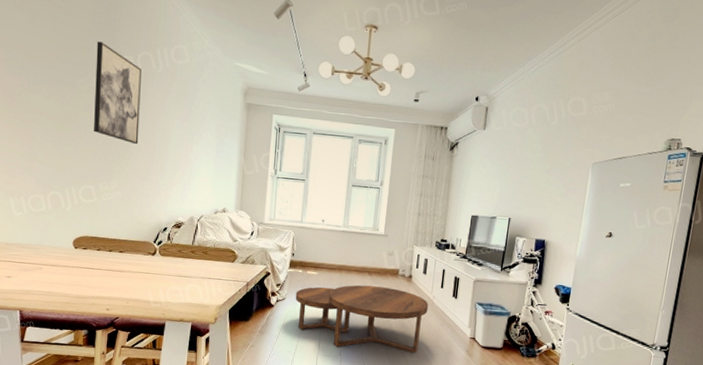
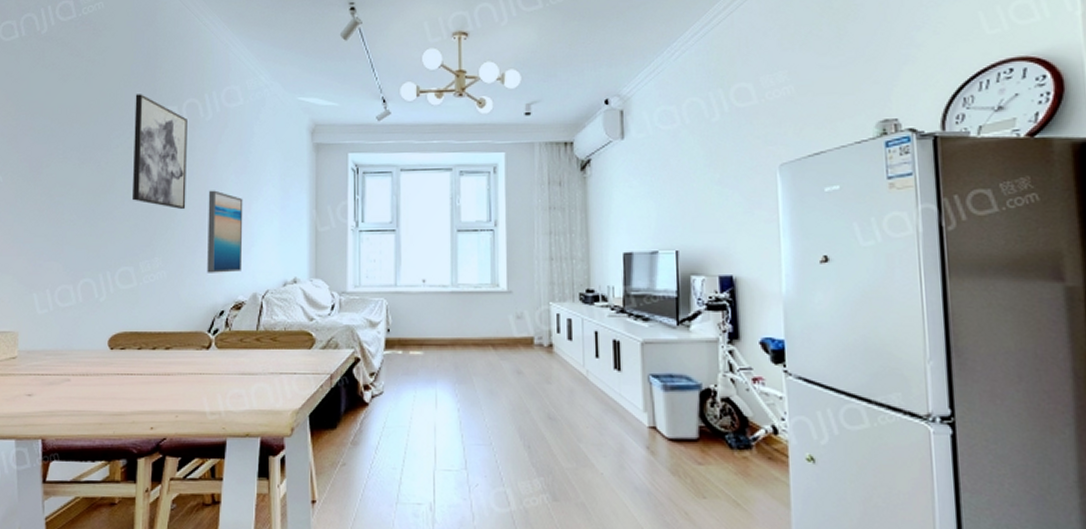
wall art: none [154,131,186,199] -> present [207,190,243,273]
coffee table: present [295,285,429,353] -> none [396,364,582,457]

